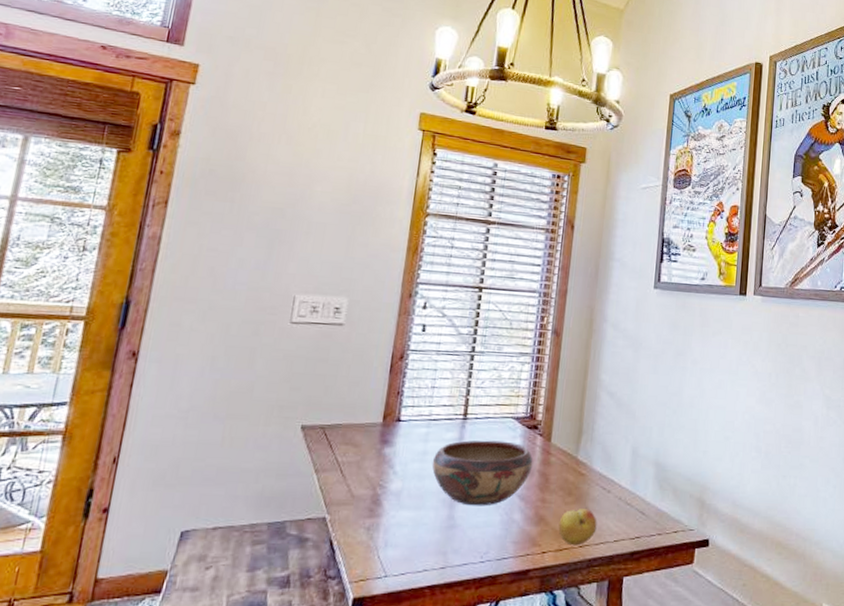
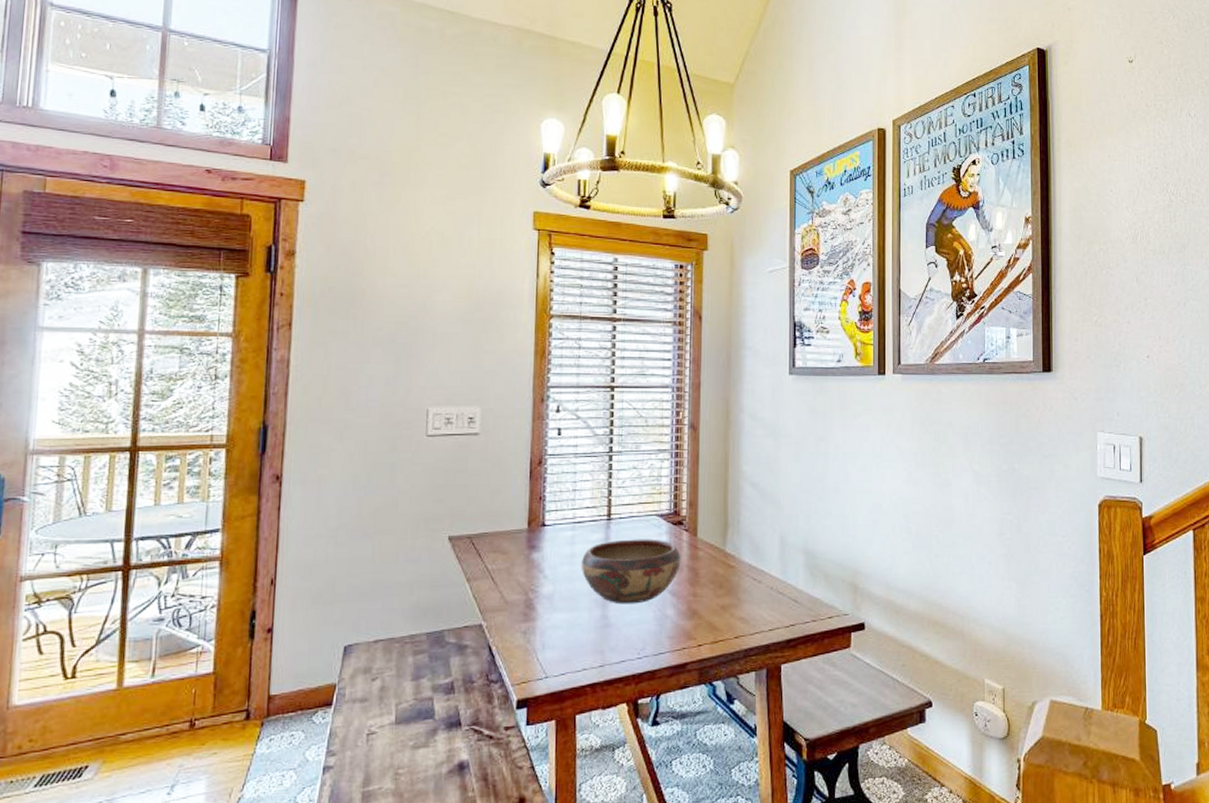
fruit: present [558,509,597,546] -> none [712,600,751,637]

